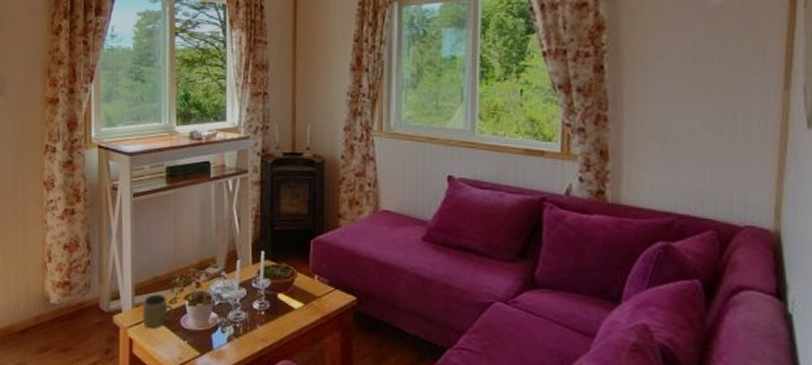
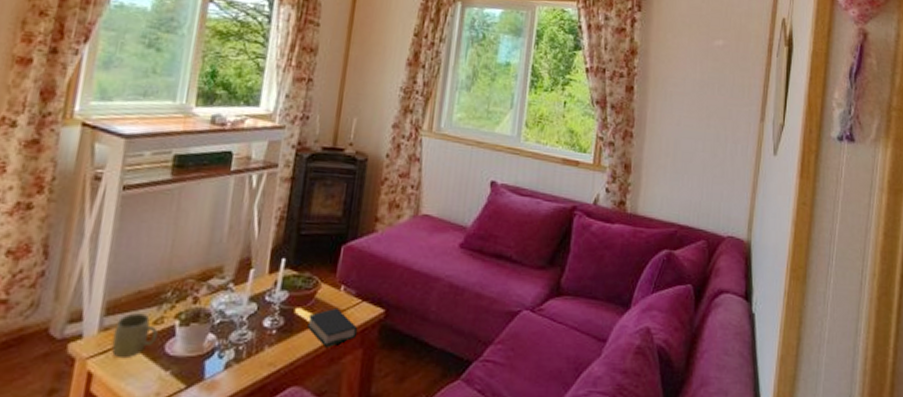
book: none [290,295,334,328] -> present [307,308,358,347]

